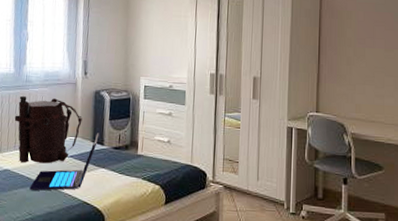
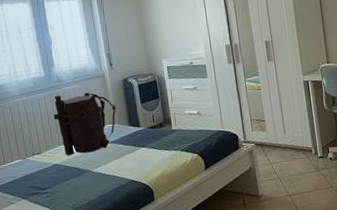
laptop: present [29,133,100,191] -> none [80,116,134,179]

